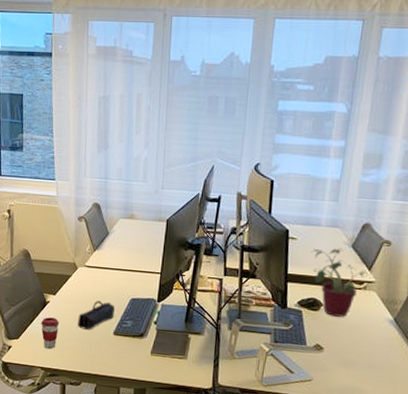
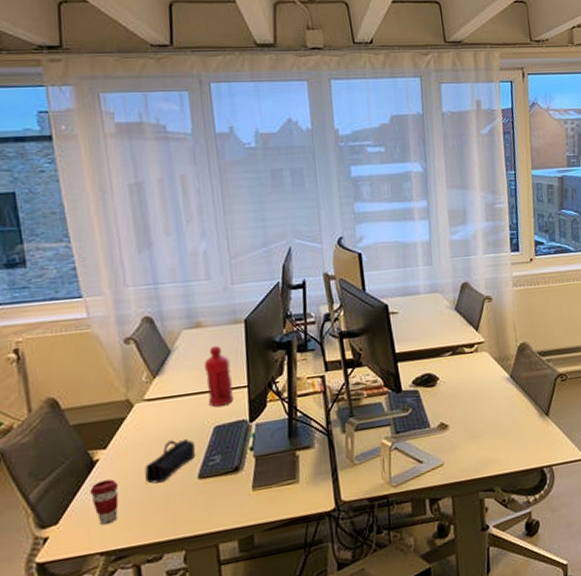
water bottle: none [129,235,151,284] -> present [205,345,233,407]
potted plant: present [310,248,368,317] -> none [414,313,476,389]

